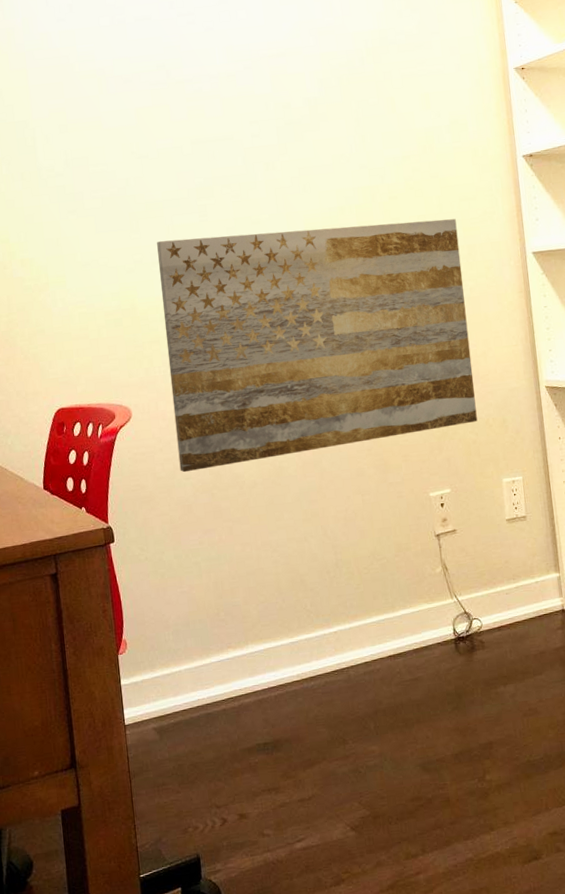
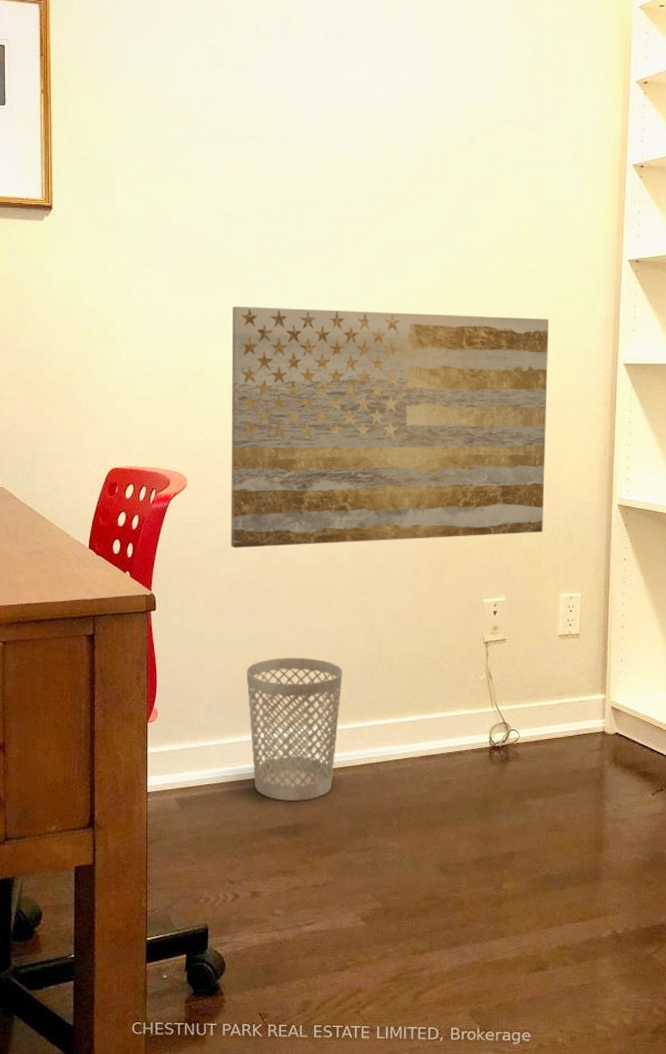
wastebasket: none [208,571,306,718] -> present [246,658,343,801]

